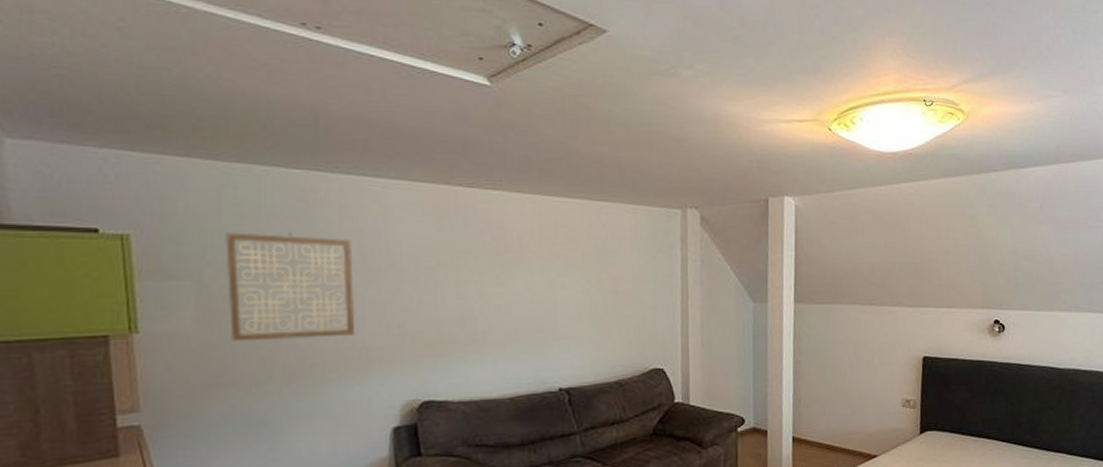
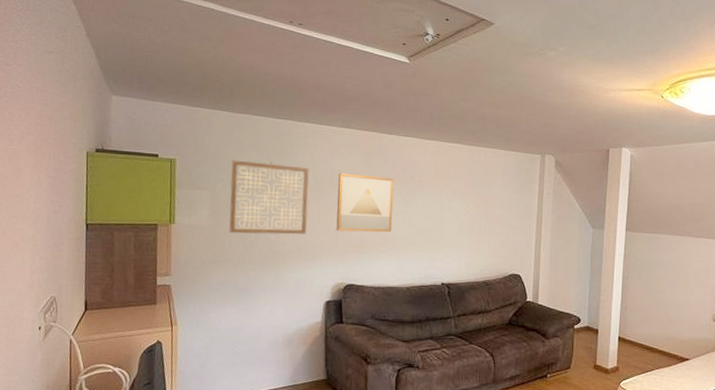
wall art: none [397,245,483,328] -> present [336,173,394,232]

